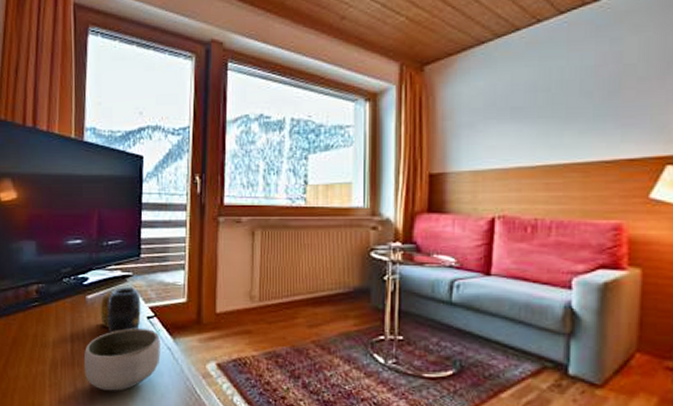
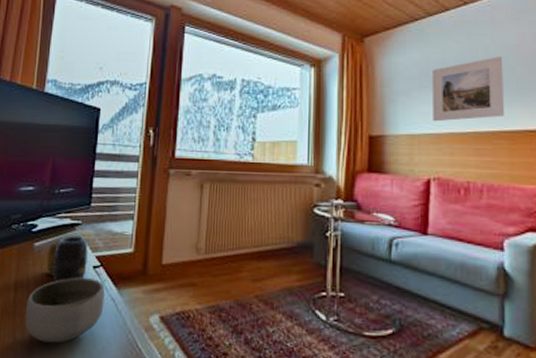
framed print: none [498,80,579,156] -> present [431,56,504,122]

